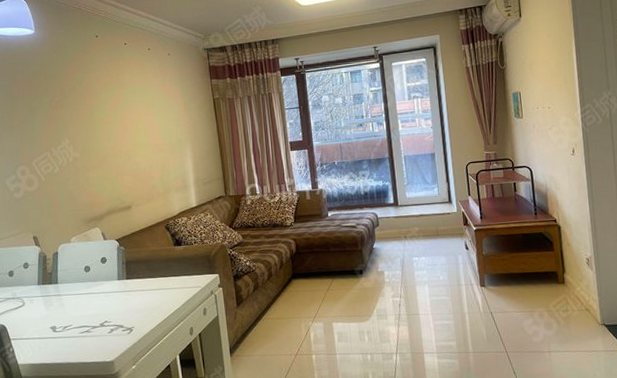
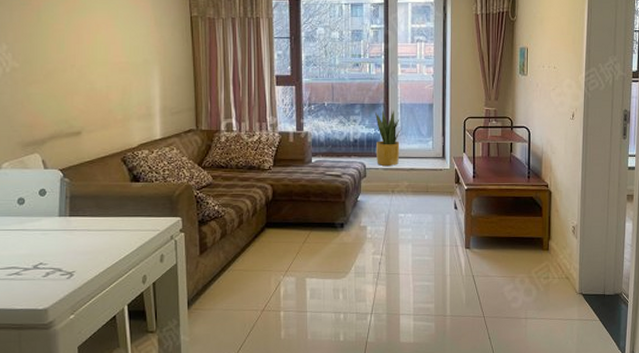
planter: none [382,162,408,215] -> present [375,110,402,167]

